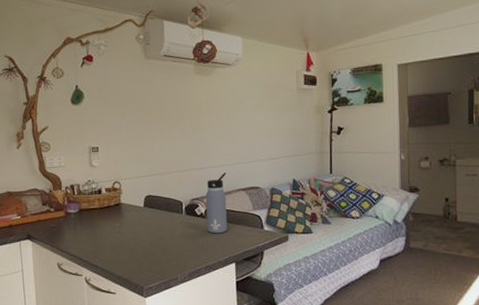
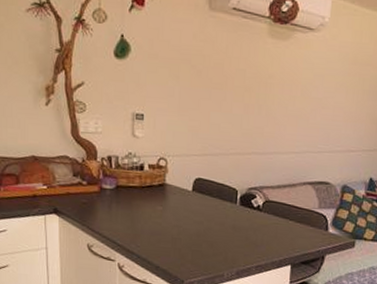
water bottle: present [205,172,227,234] -> none [263,161,293,231]

